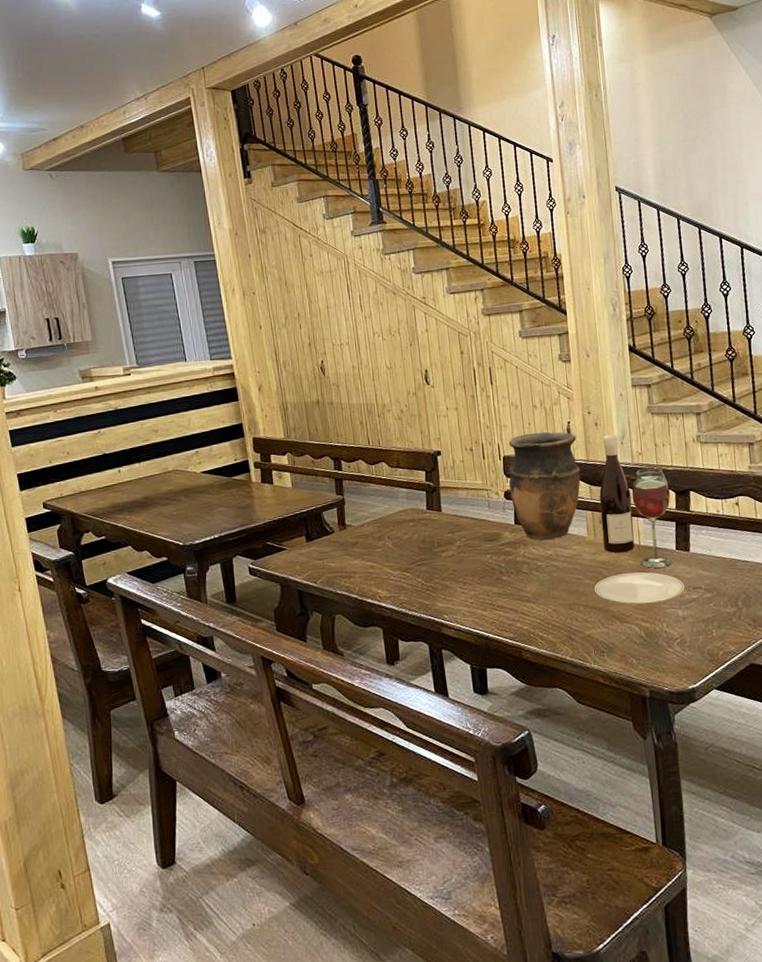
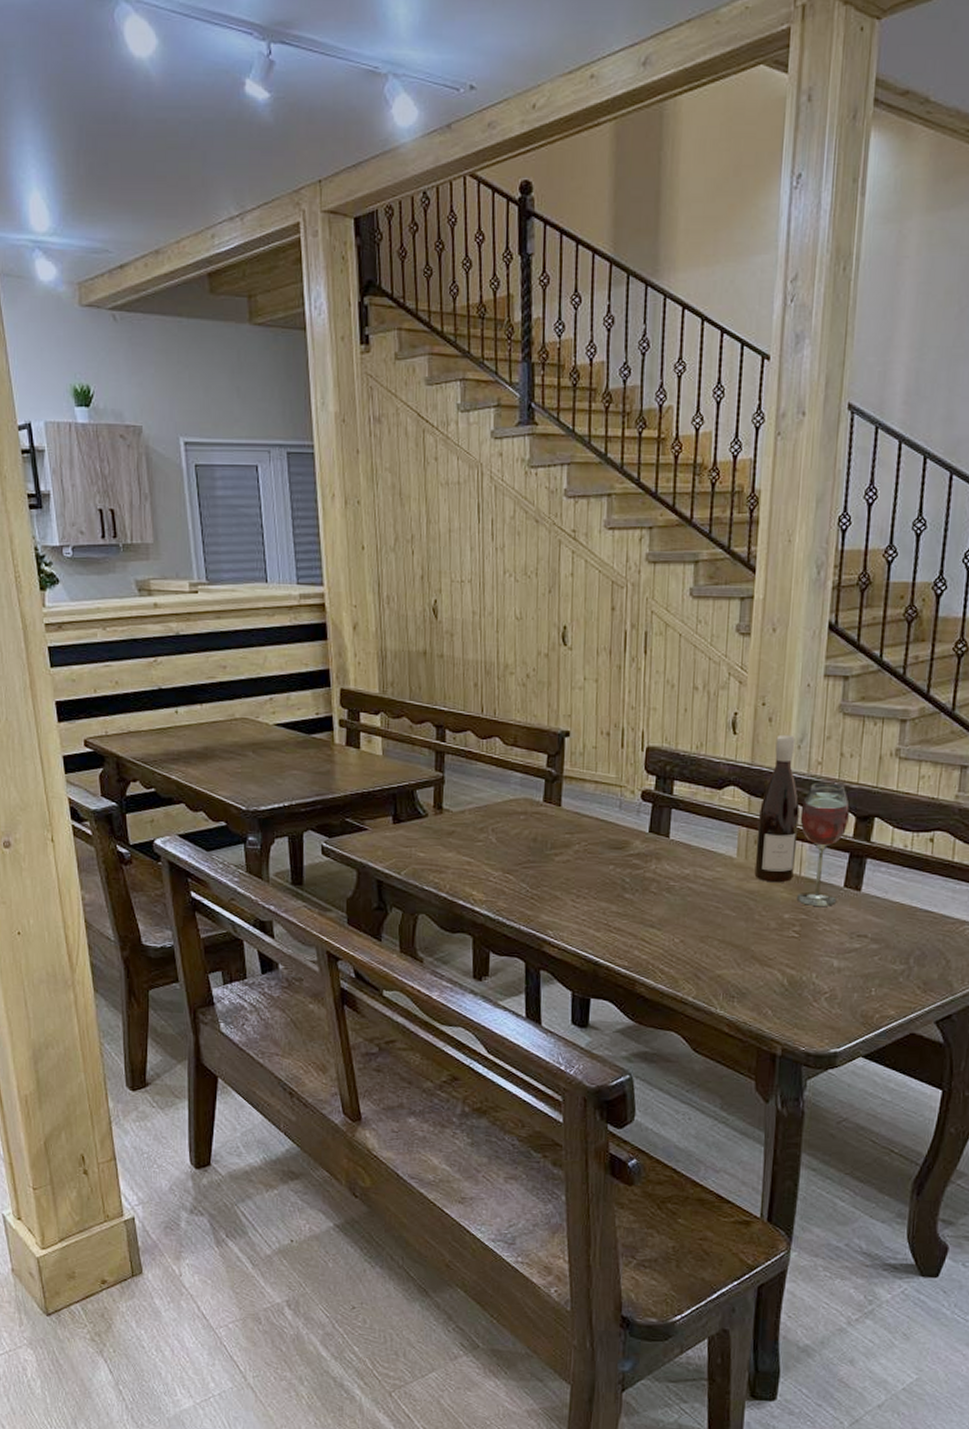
vase: present [508,431,581,540] -> none [649,721,743,856]
plate: present [594,572,685,605] -> none [735,907,846,948]

